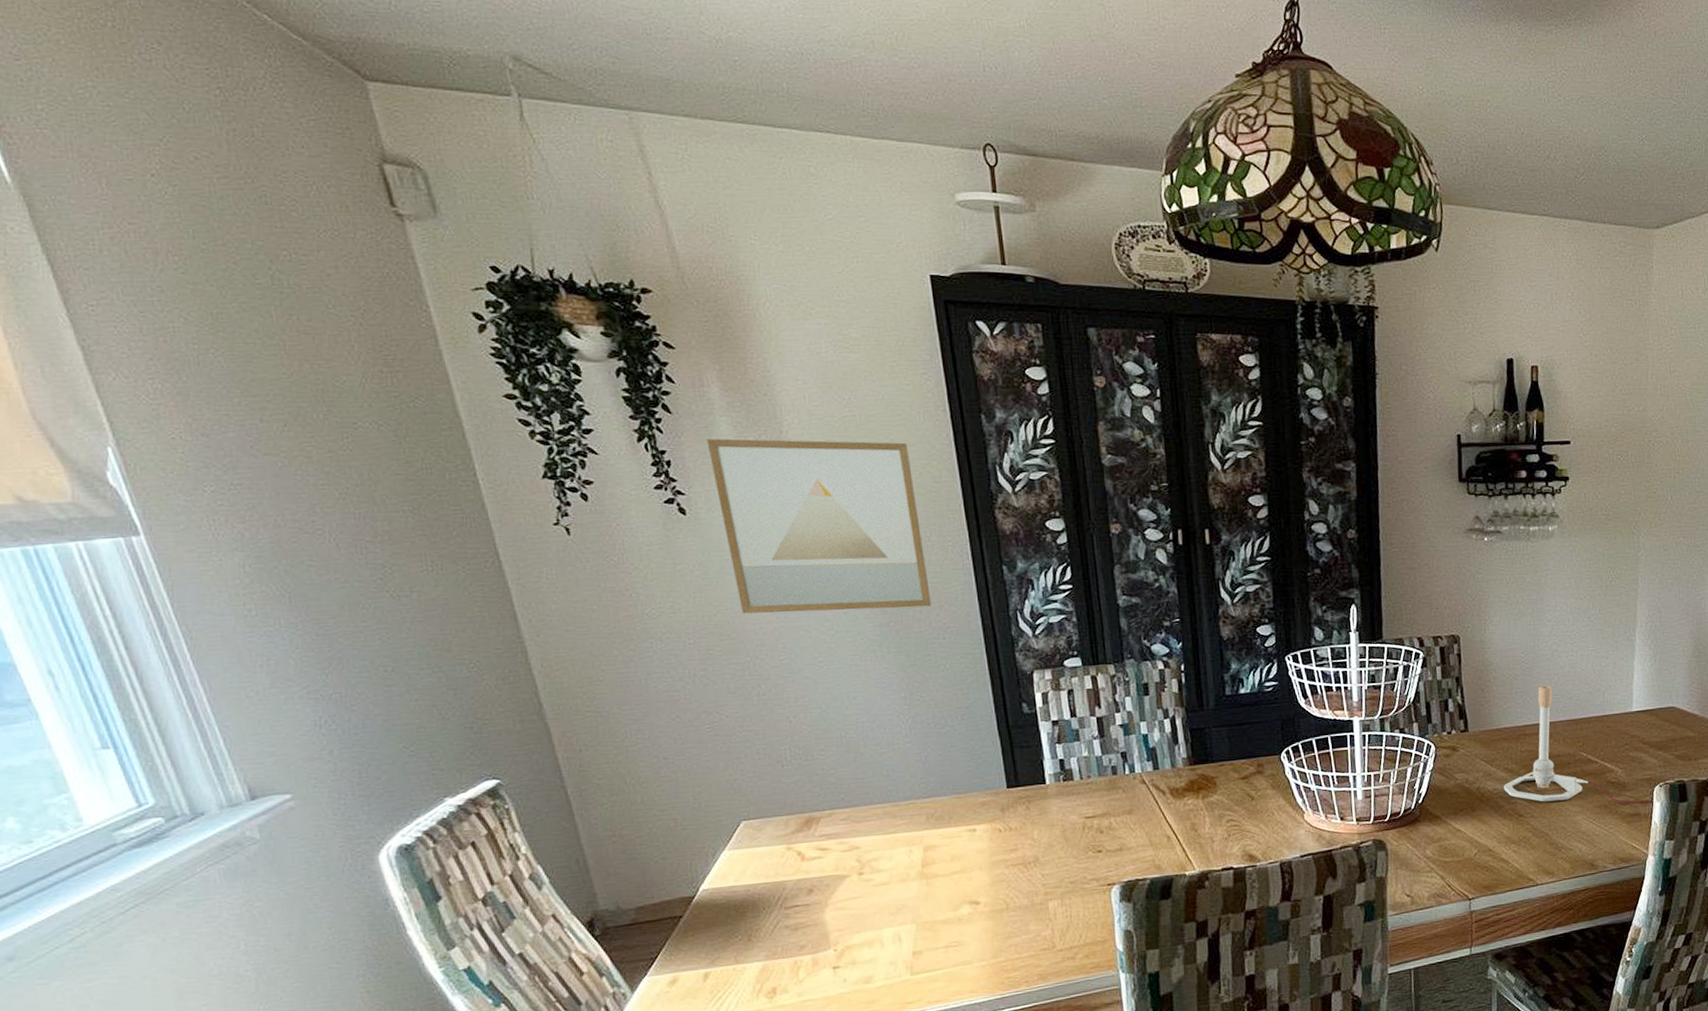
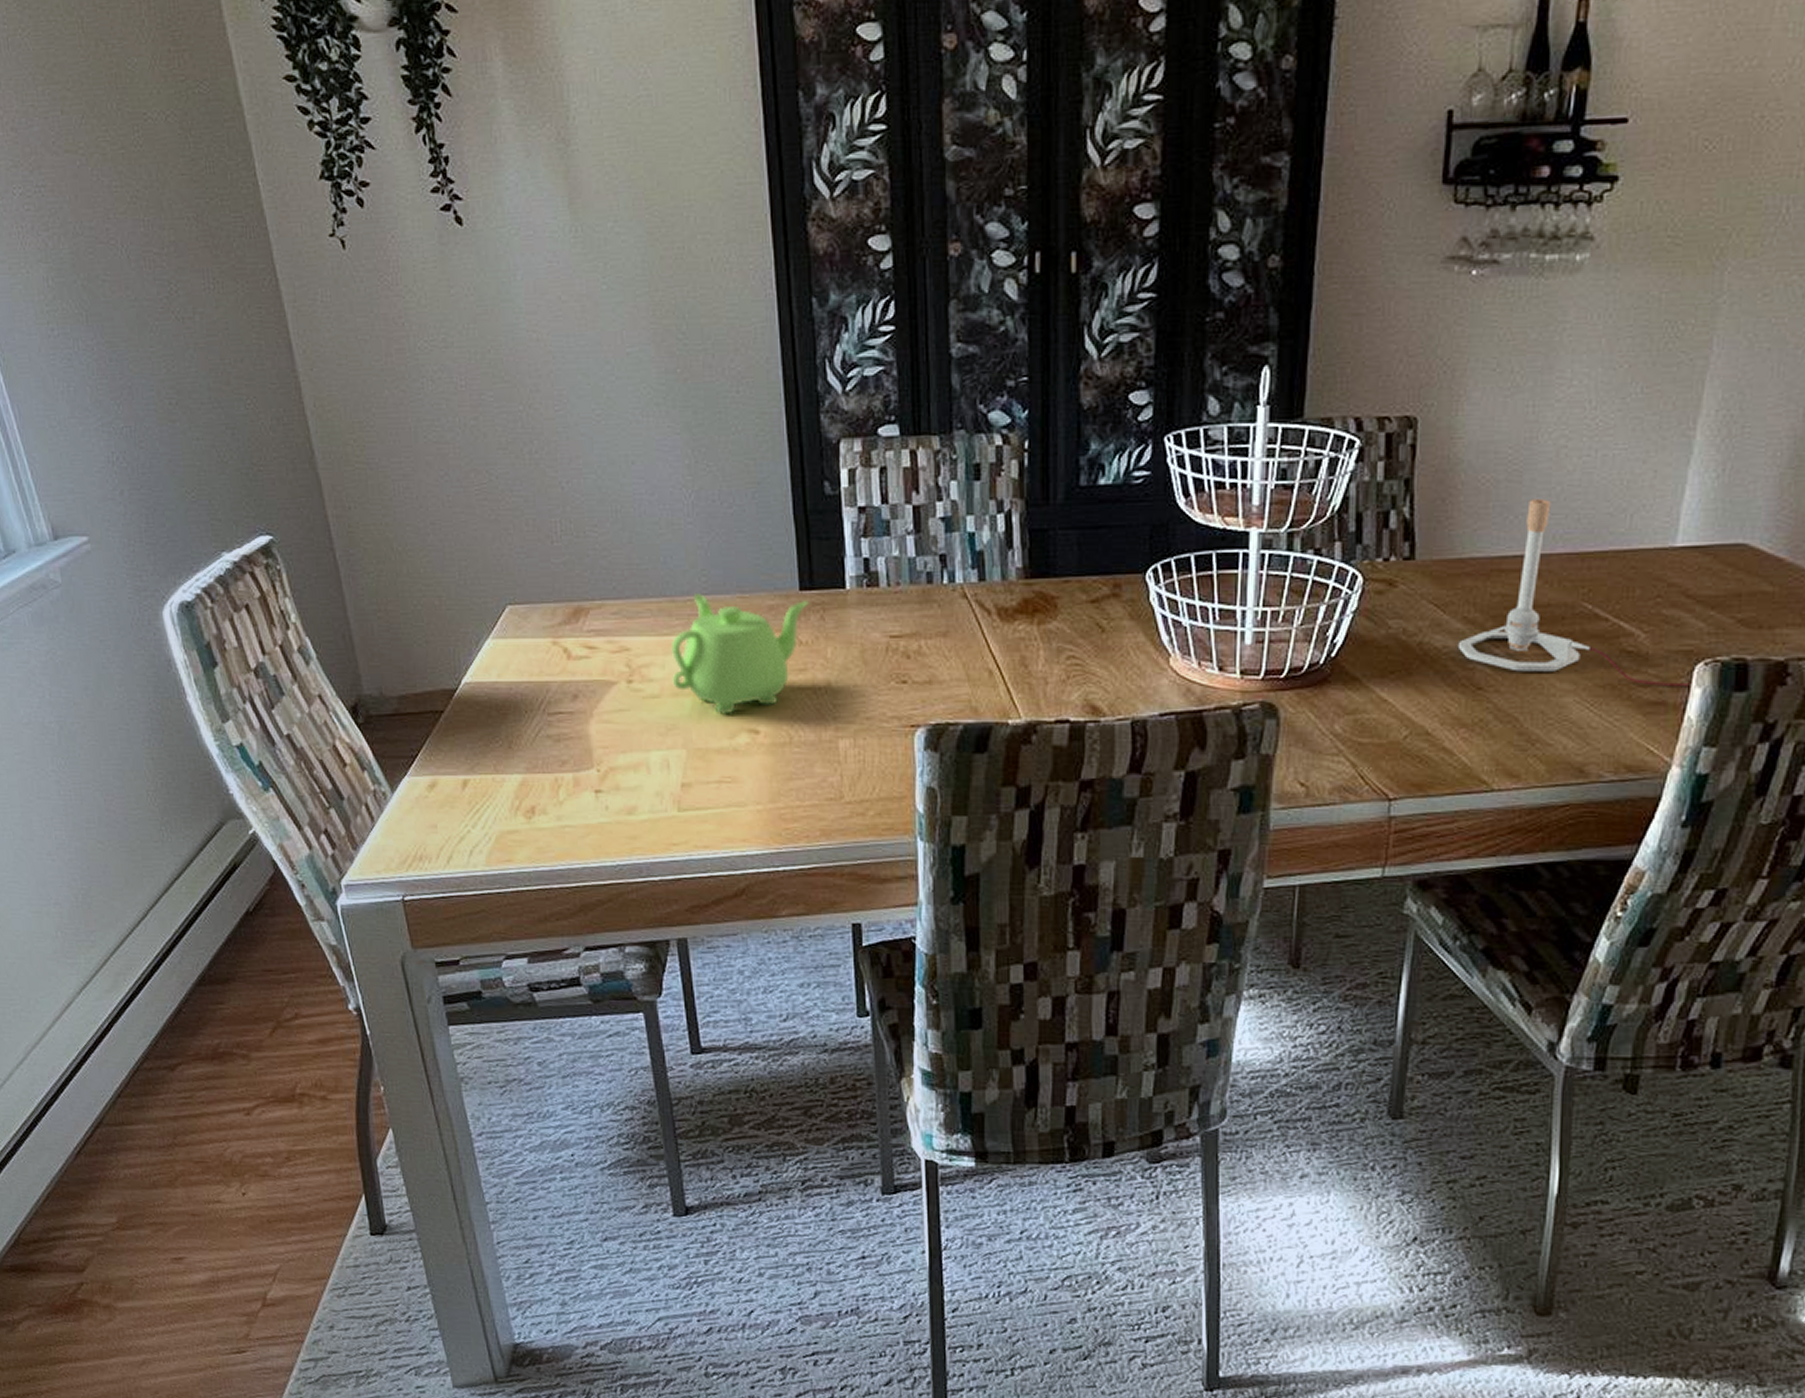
wall art: present [706,438,932,614] -> none [487,127,726,352]
teapot: none [896,796,1016,893] -> present [670,592,809,715]

